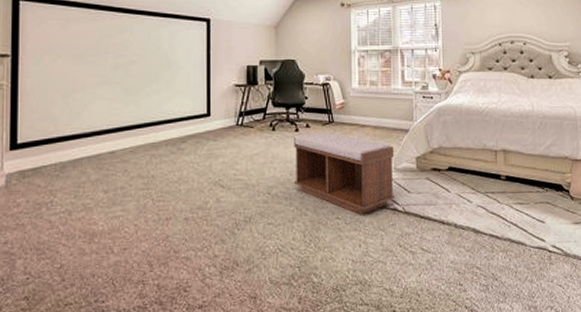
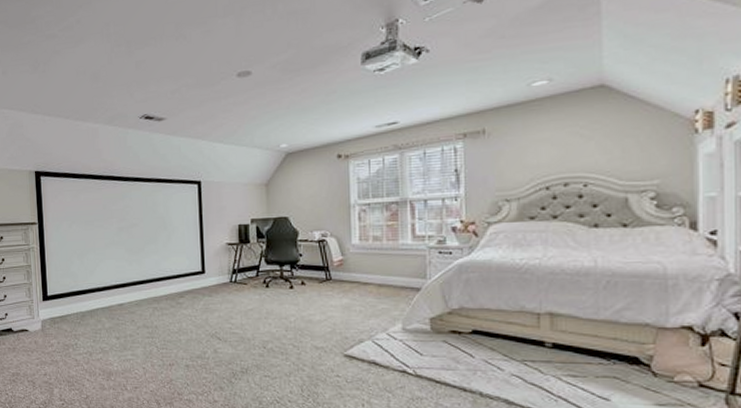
bench: present [294,131,394,215] -> none [289,289,403,375]

